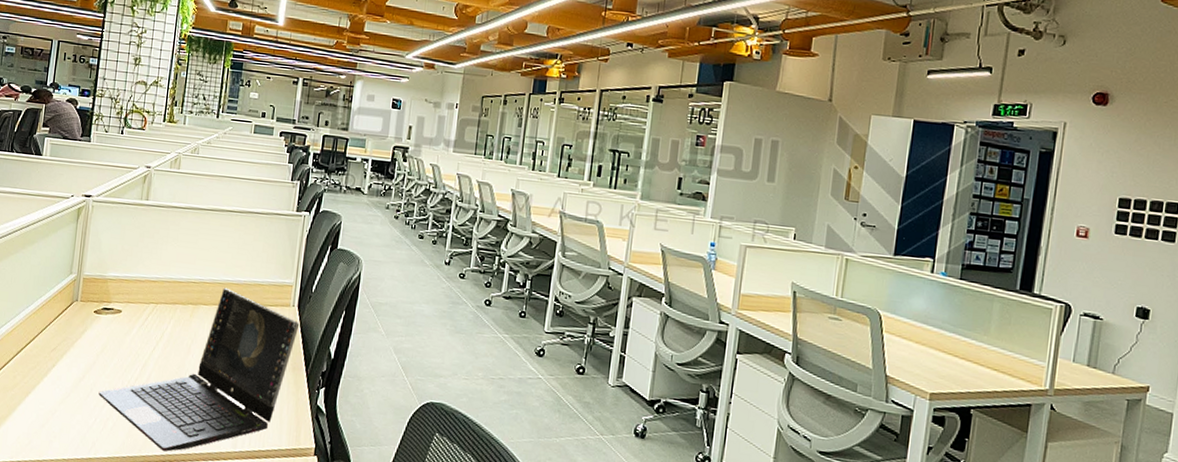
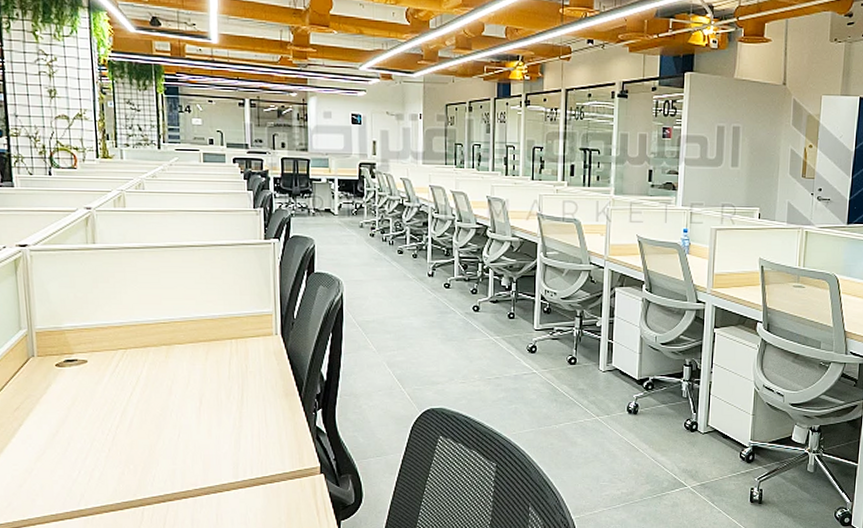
laptop computer: present [98,287,300,452] -> none [77,324,286,492]

